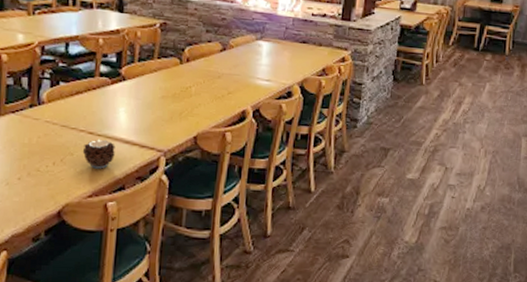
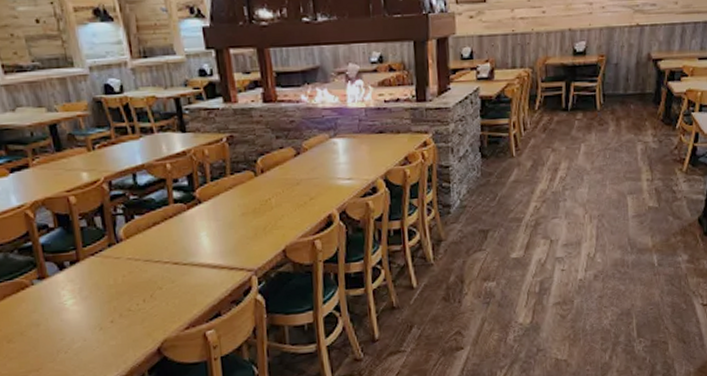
candle: present [82,139,115,169] -> none [170,268,205,299]

